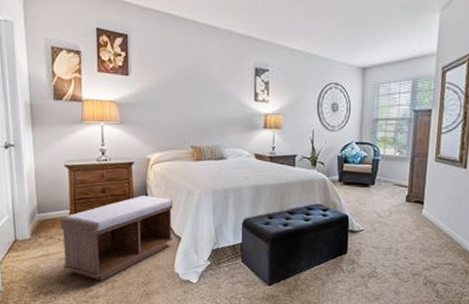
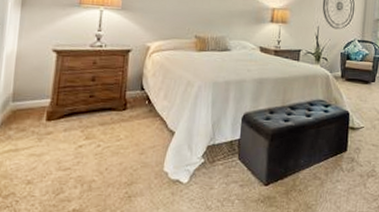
bench: present [60,196,173,281] -> none [32,85,170,181]

